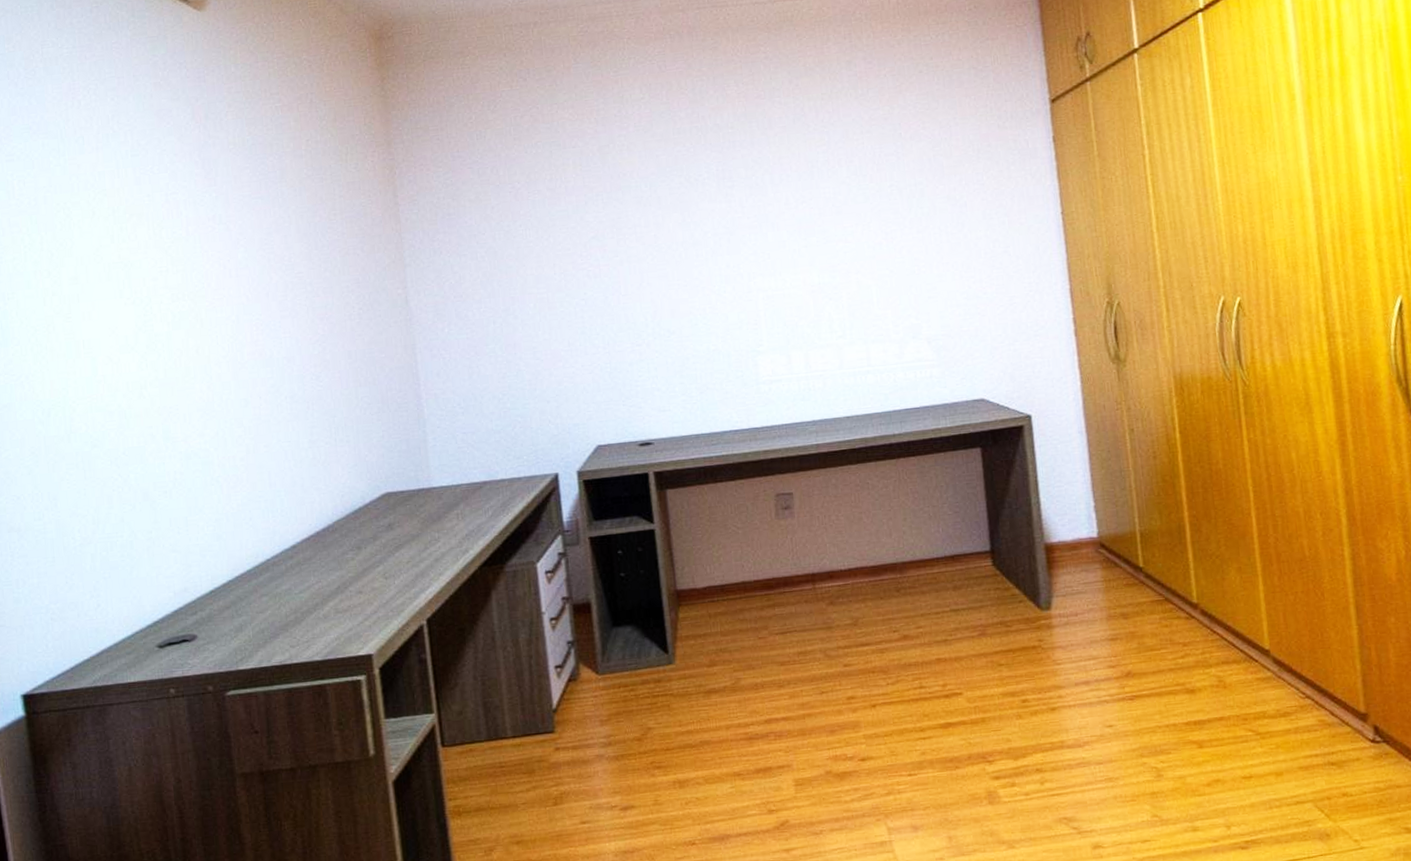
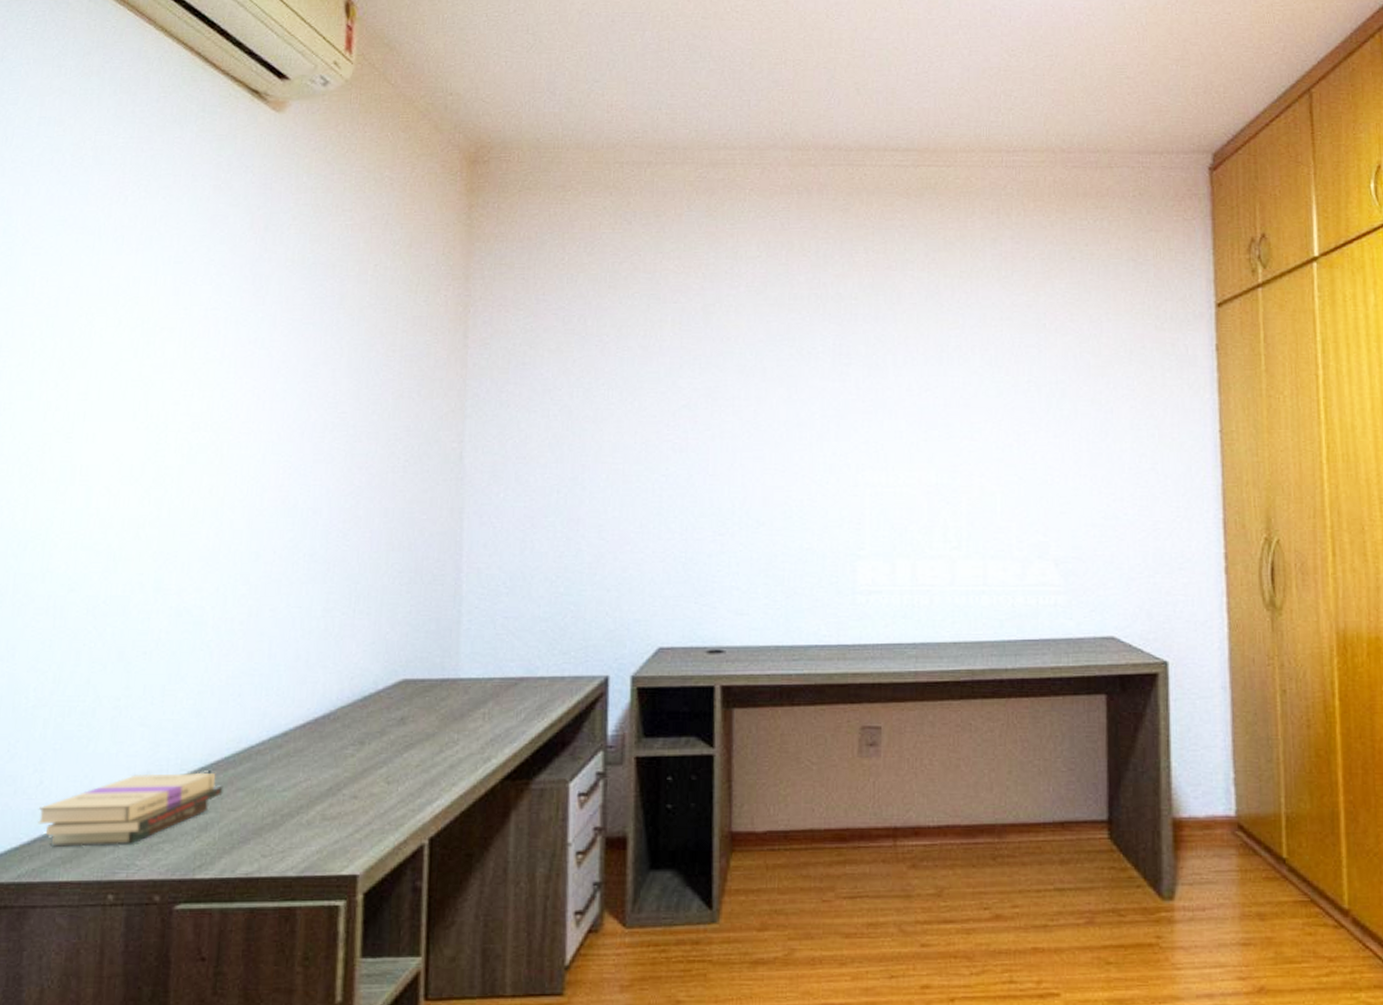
books: none [101,584,250,656] -> present [38,772,224,847]

